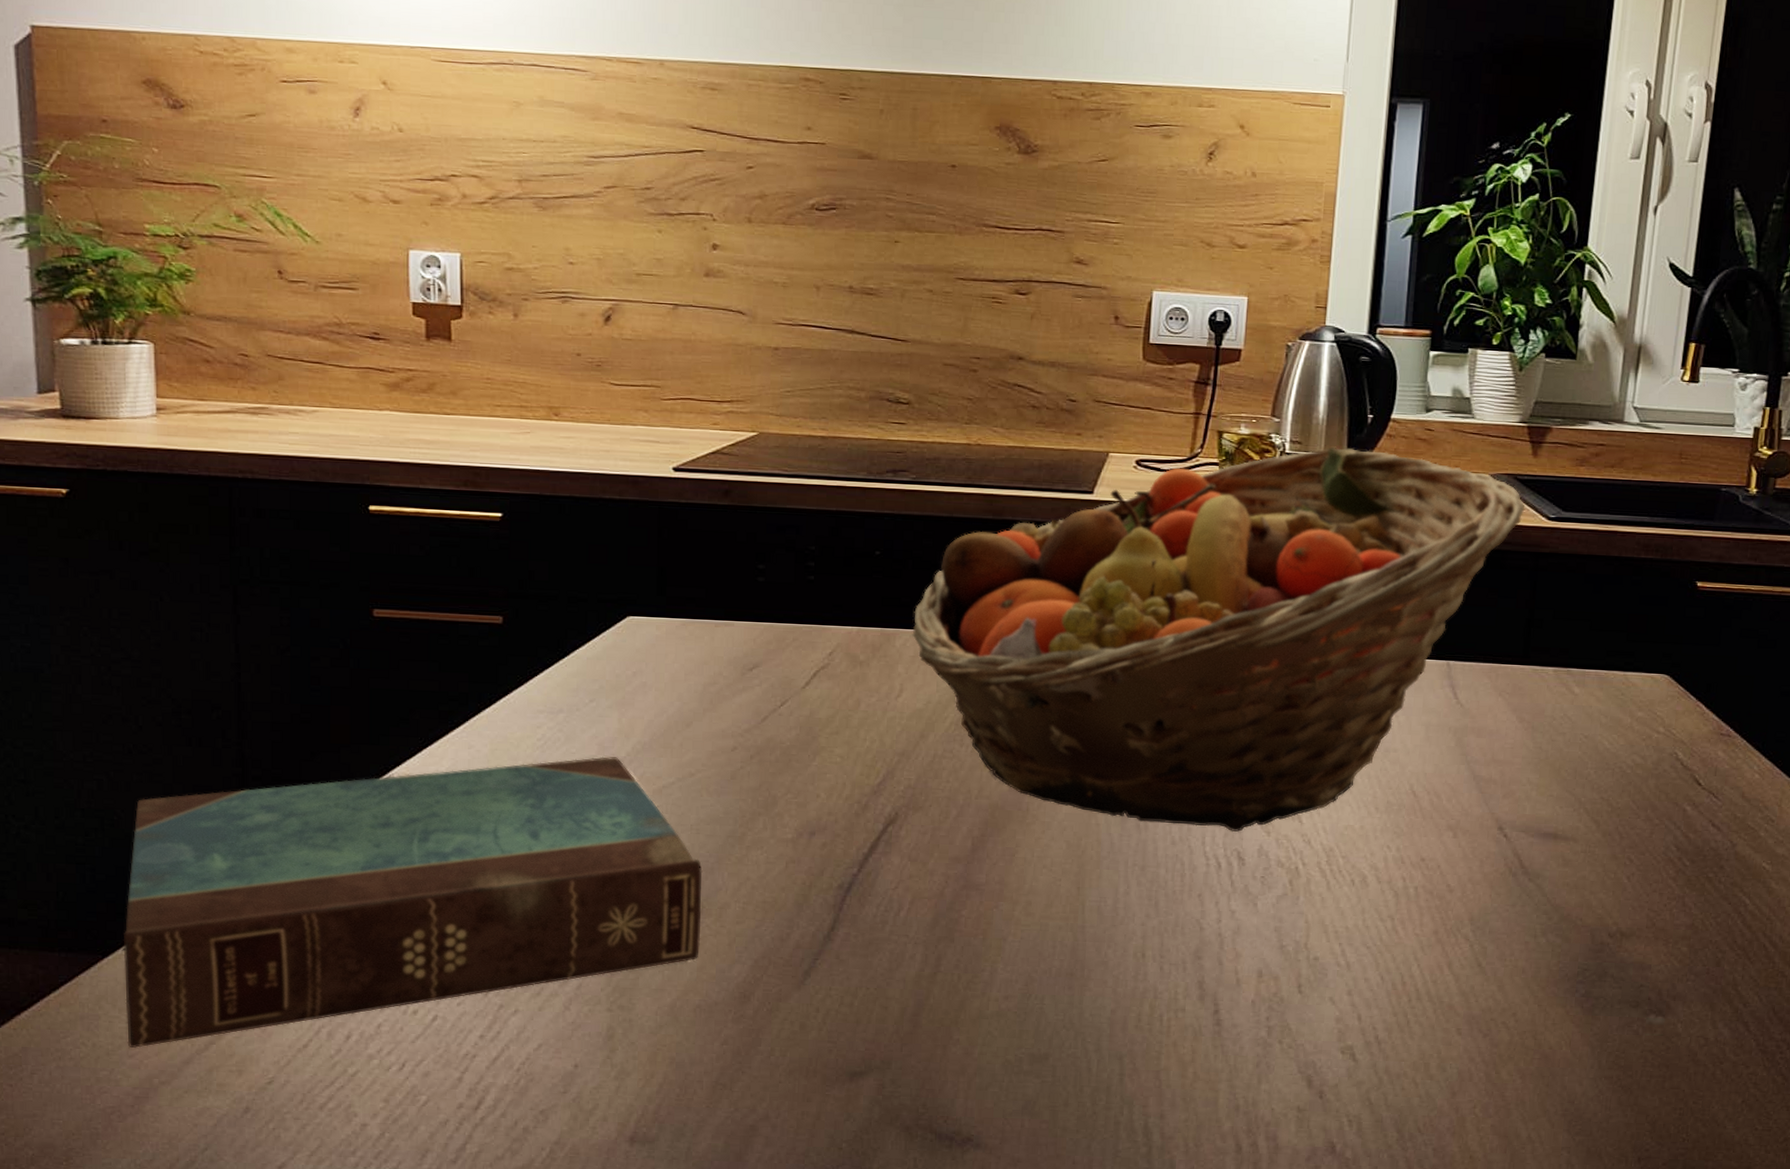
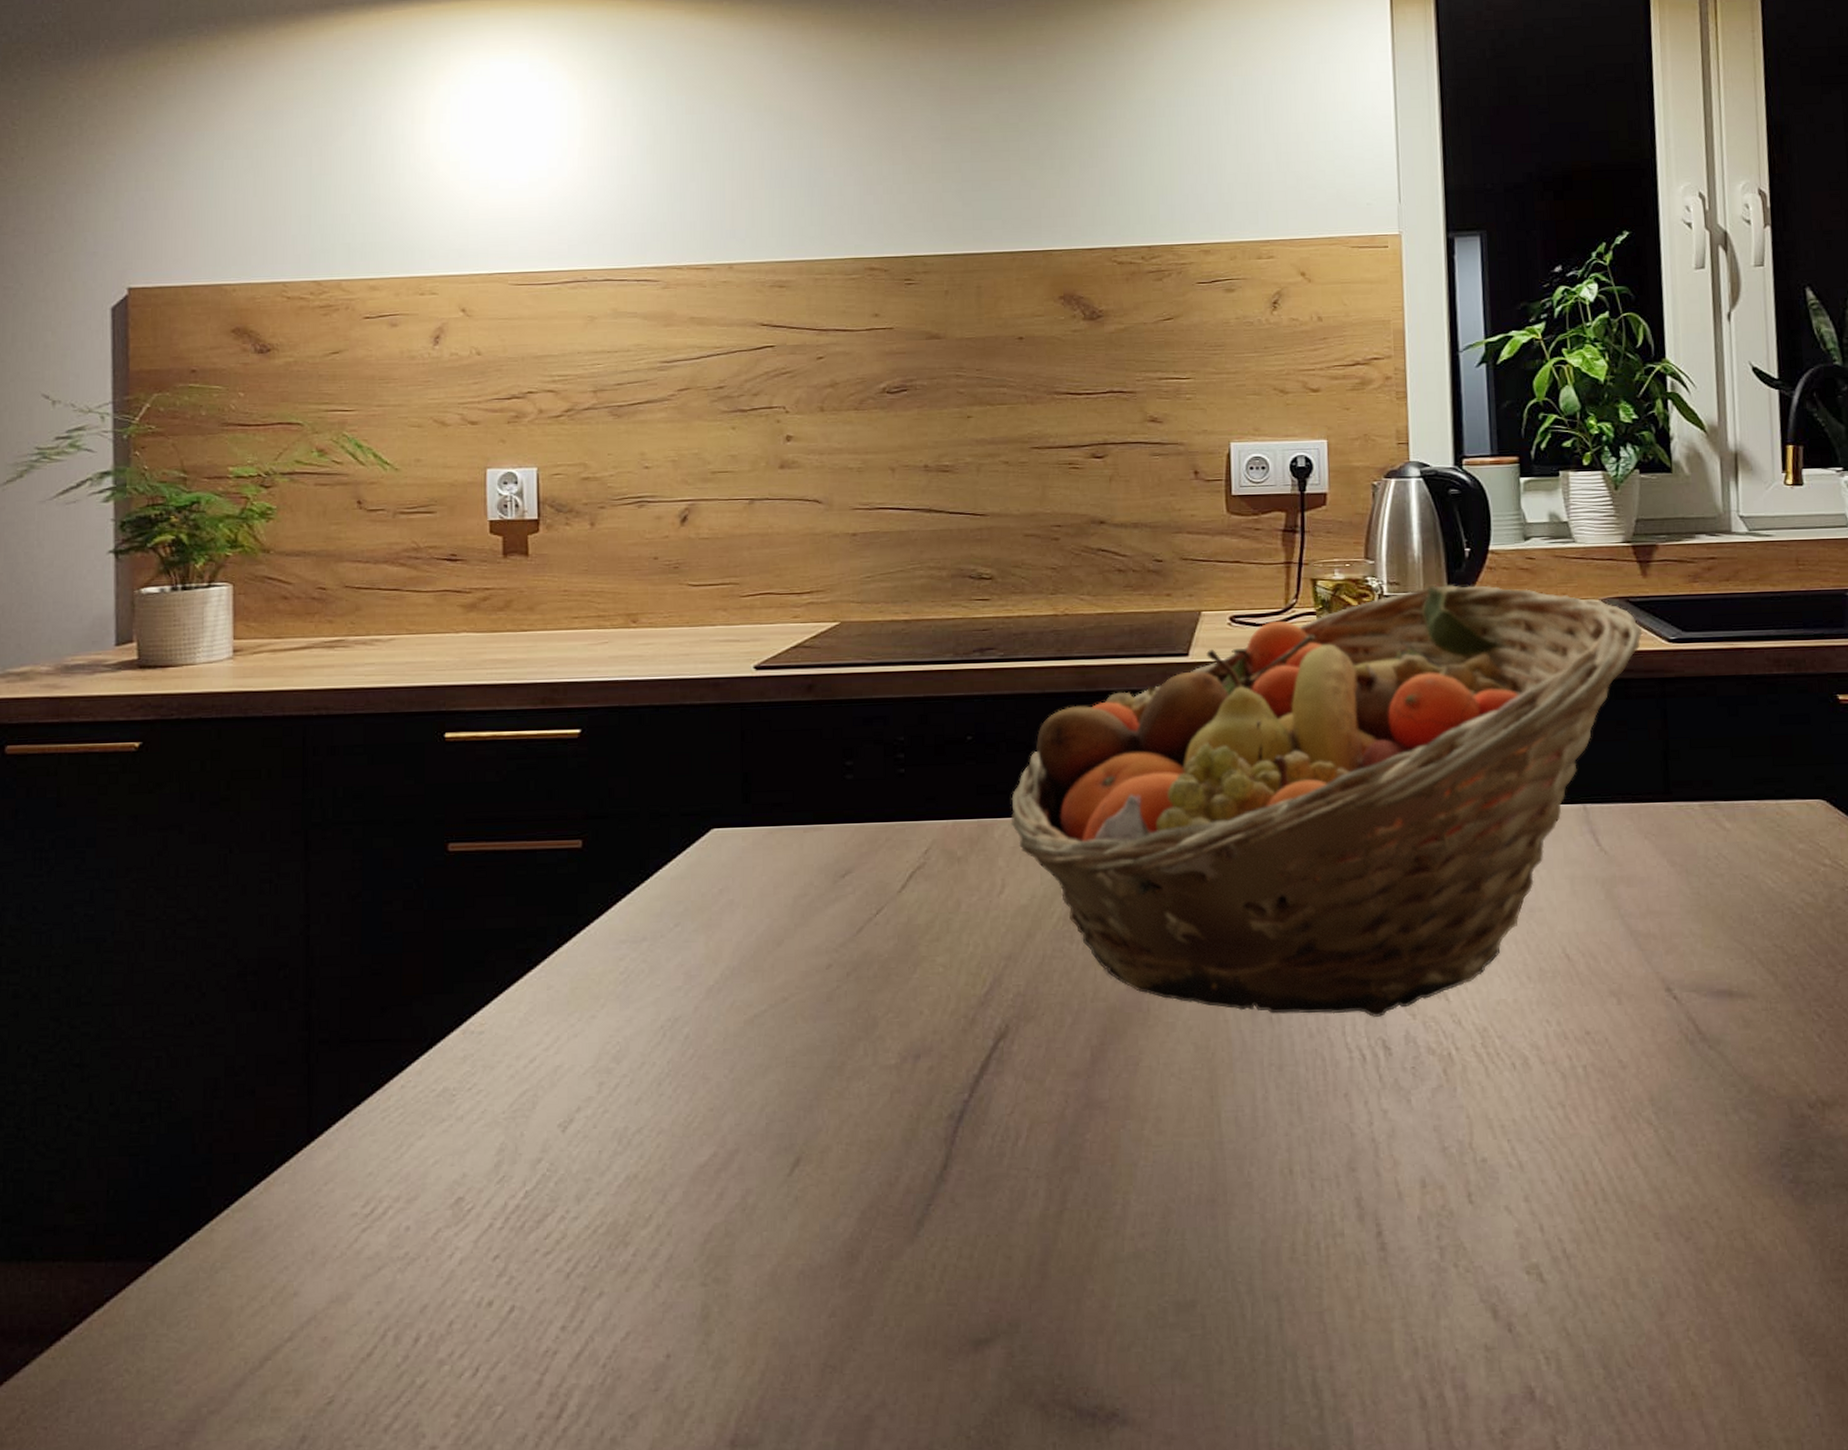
book: present [123,756,703,1048] -> none [175,986,802,1371]

